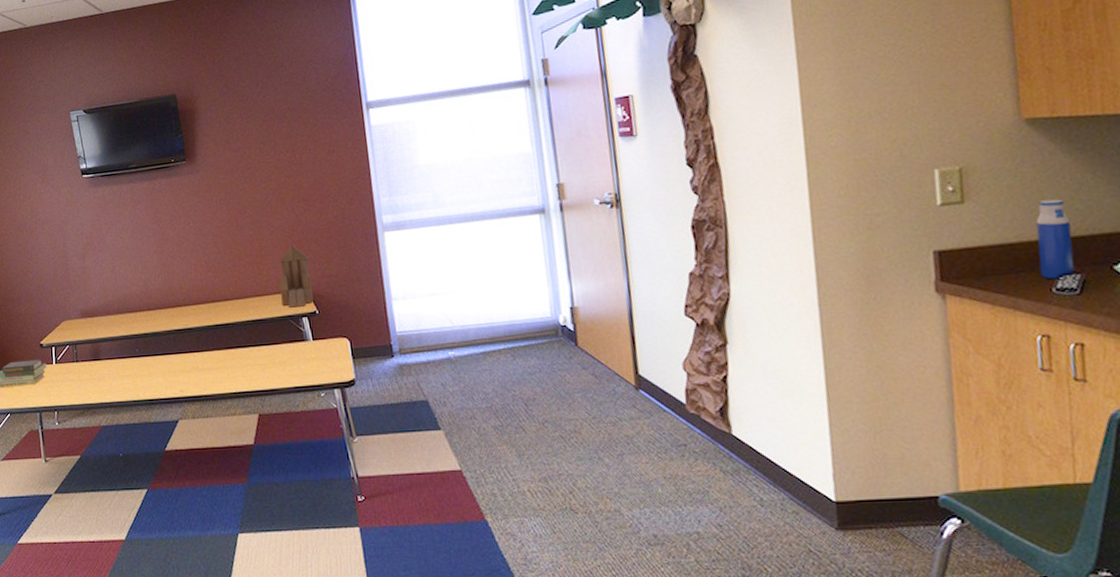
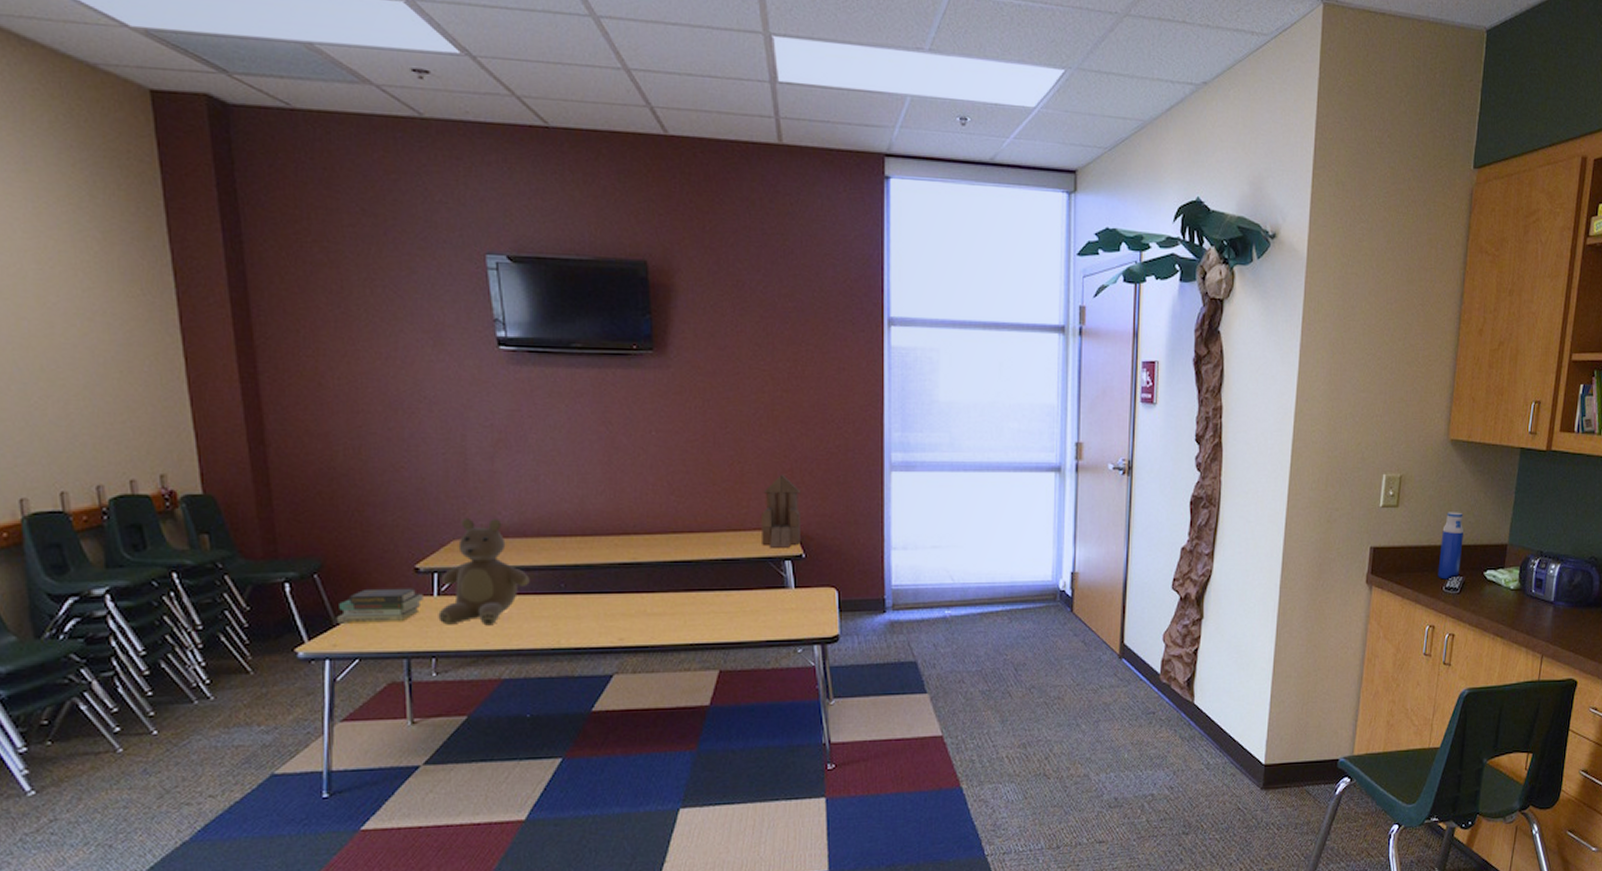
teddy bear: none [57,303,115,386] -> present [438,519,530,625]

